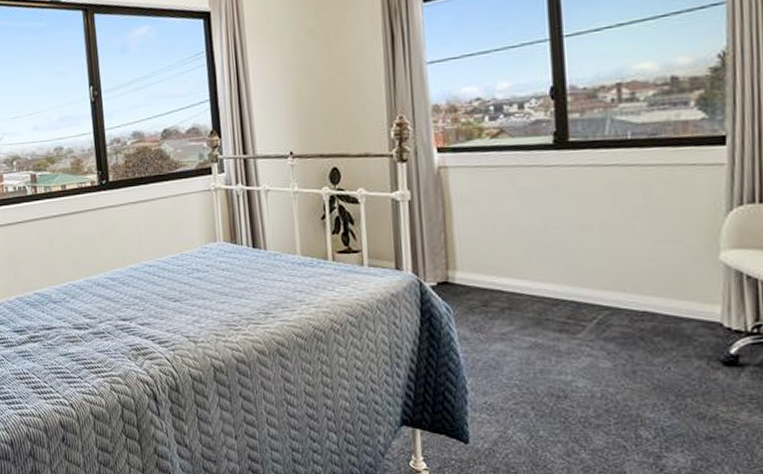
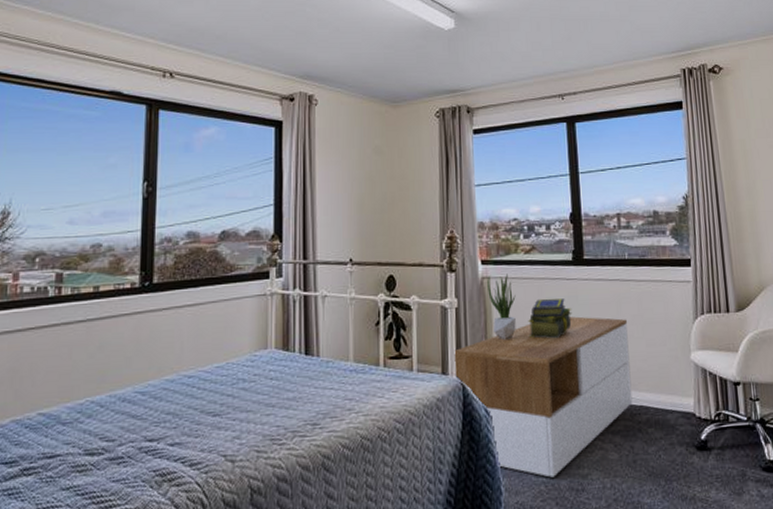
storage bench: none [408,208,633,381] -> present [454,316,633,478]
potted plant: none [445,161,481,234] -> present [487,273,516,340]
stack of books: none [496,188,553,234] -> present [528,298,573,339]

